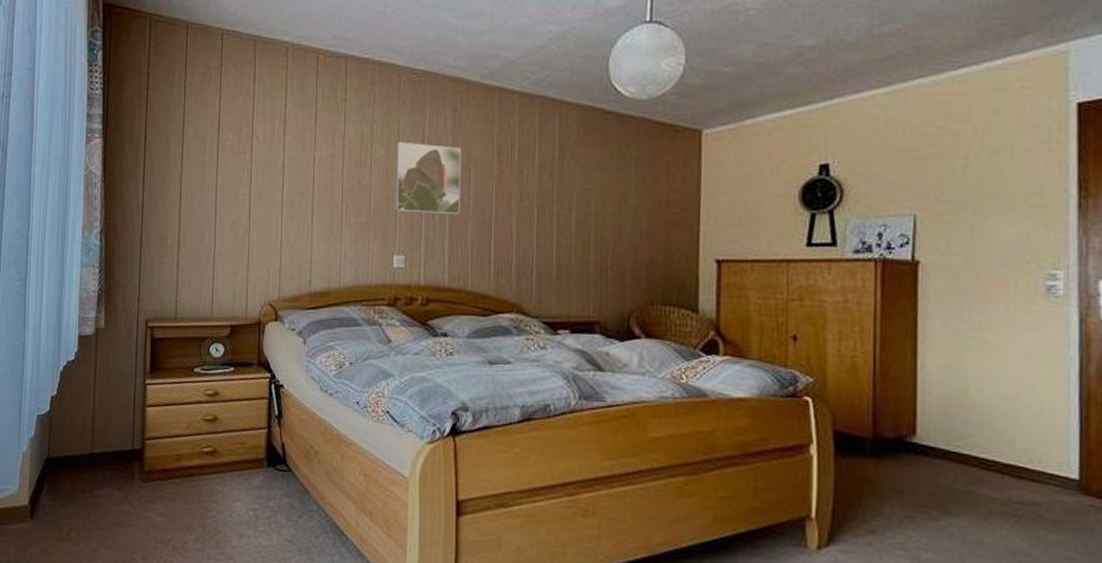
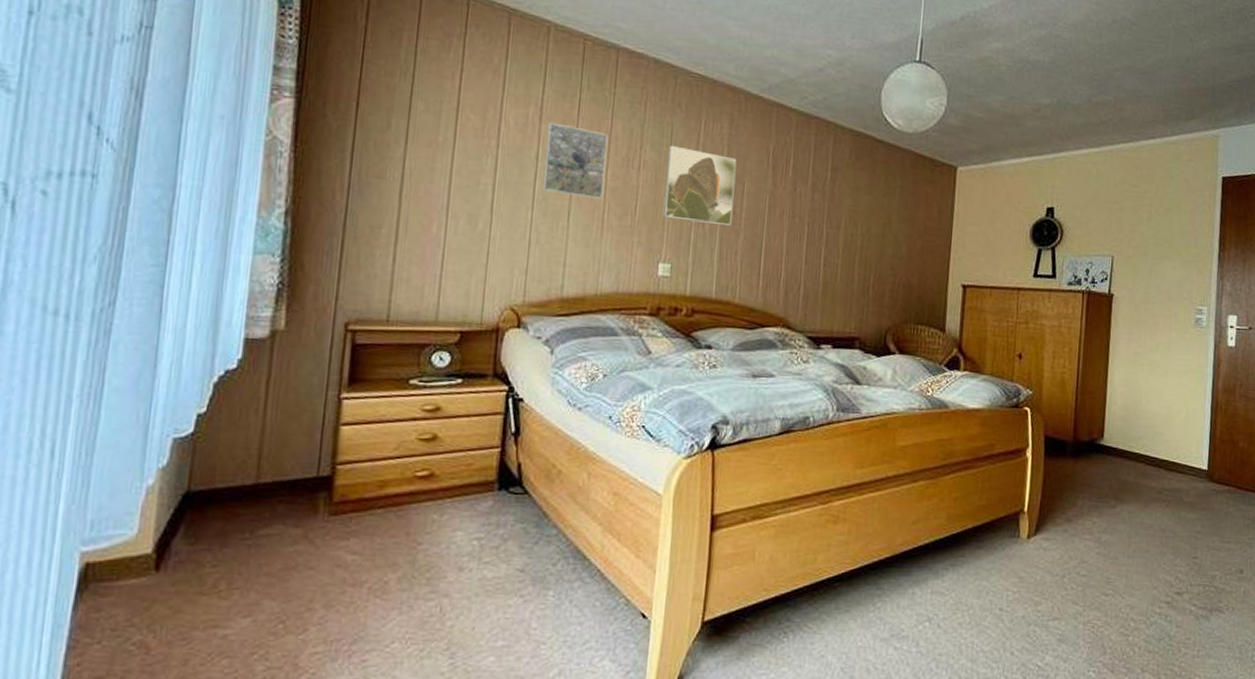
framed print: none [289,133,342,199] -> present [542,122,608,199]

